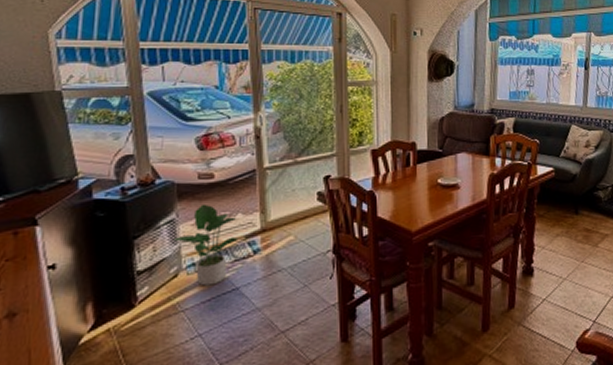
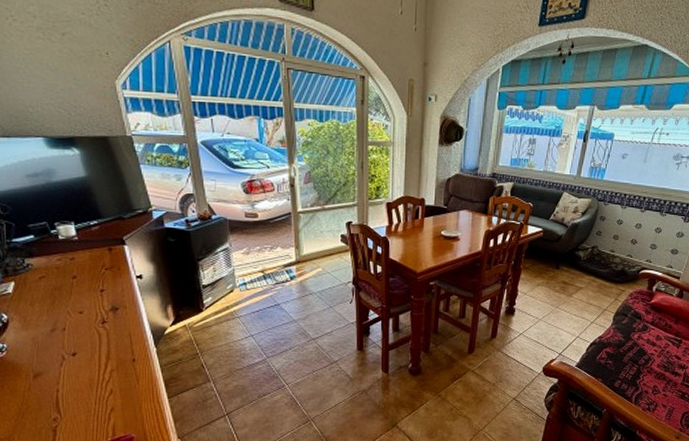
potted plant: present [172,204,239,286] -> none [228,237,279,300]

